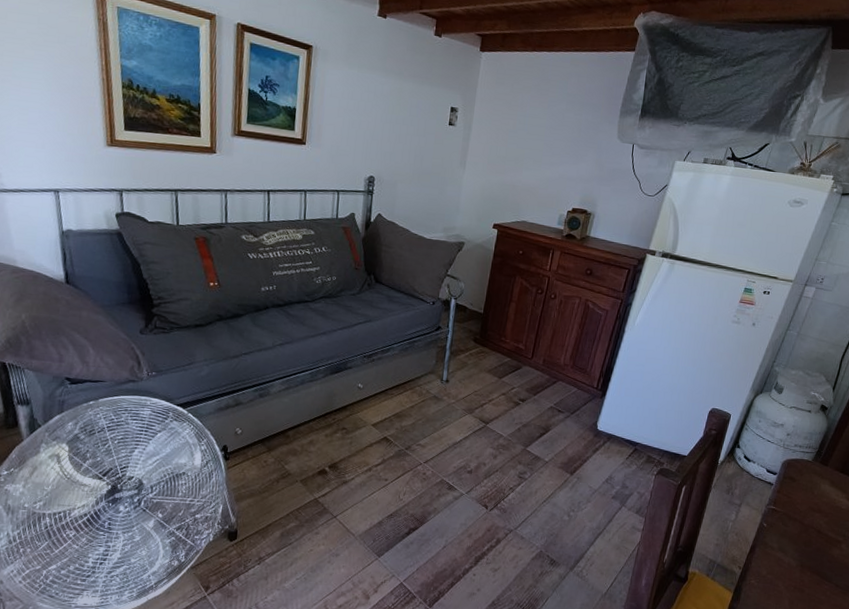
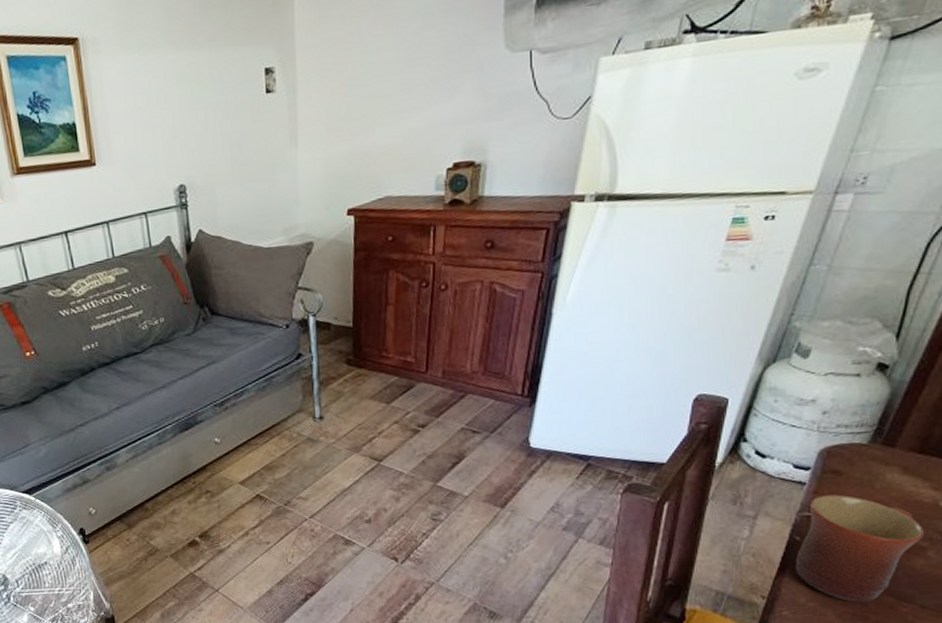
mug: none [761,494,841,578] -> present [795,494,926,602]

